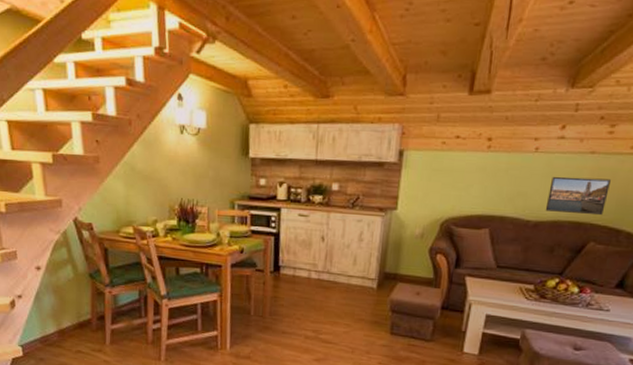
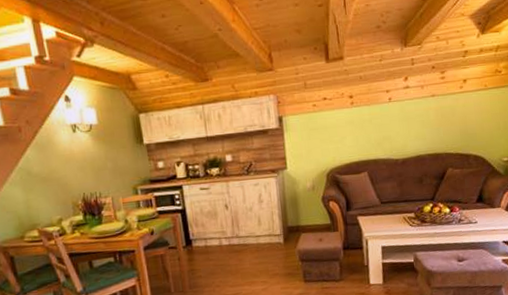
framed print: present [545,176,611,216] -> none [407,115,453,149]

